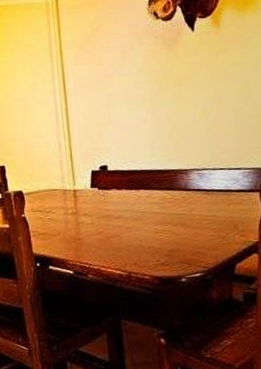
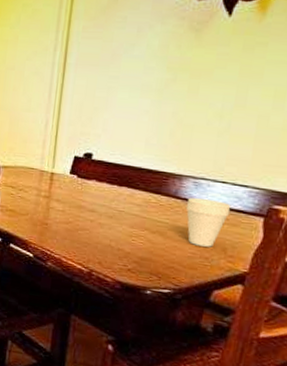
cup: none [196,185,233,228] -> present [185,198,232,247]

